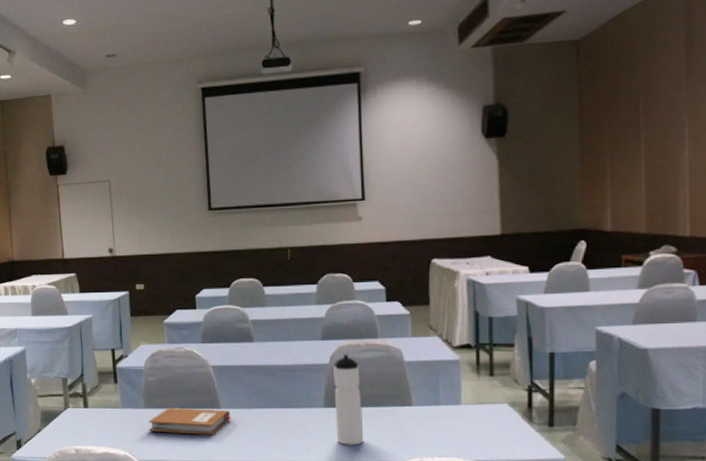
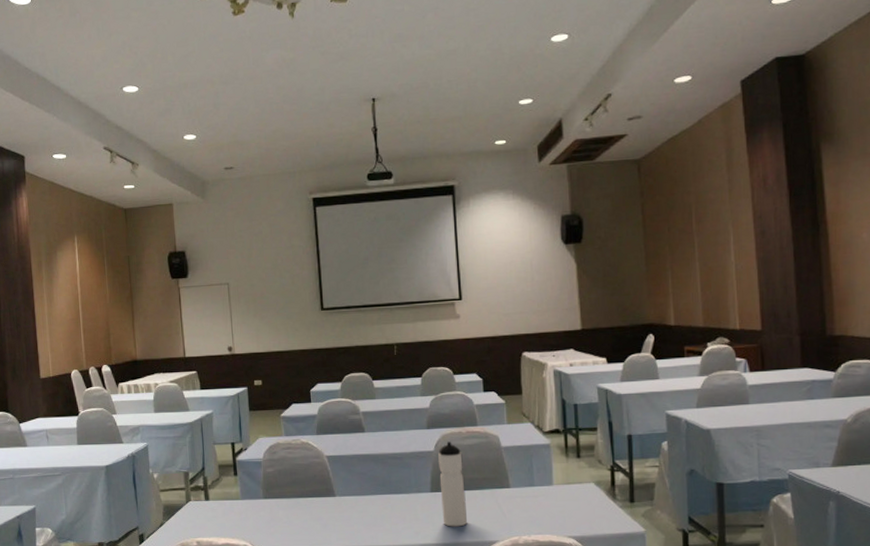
notebook: present [148,407,232,435] -> none [267,497,346,523]

